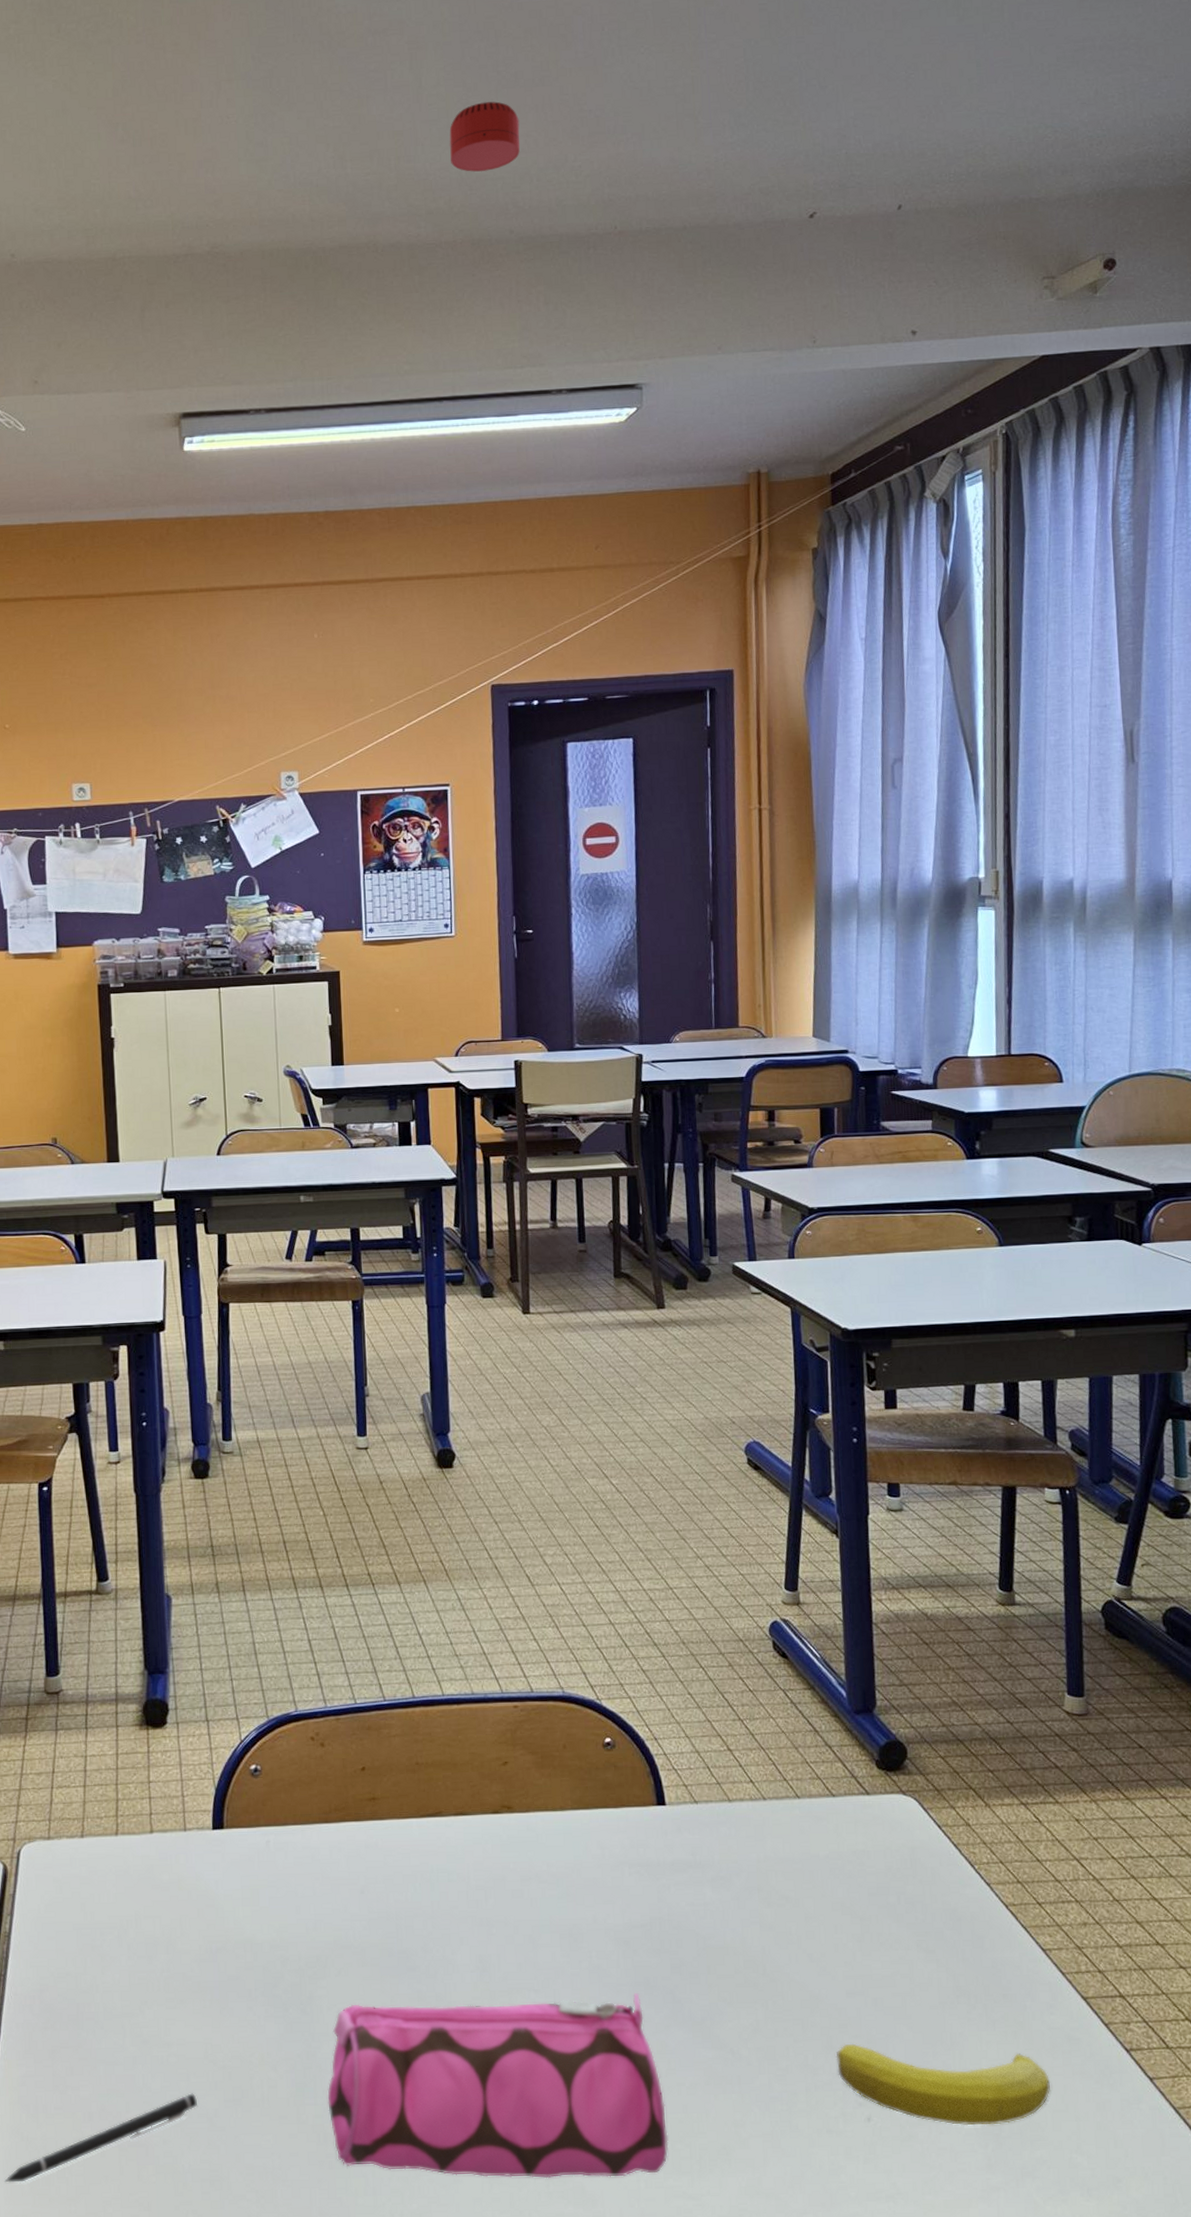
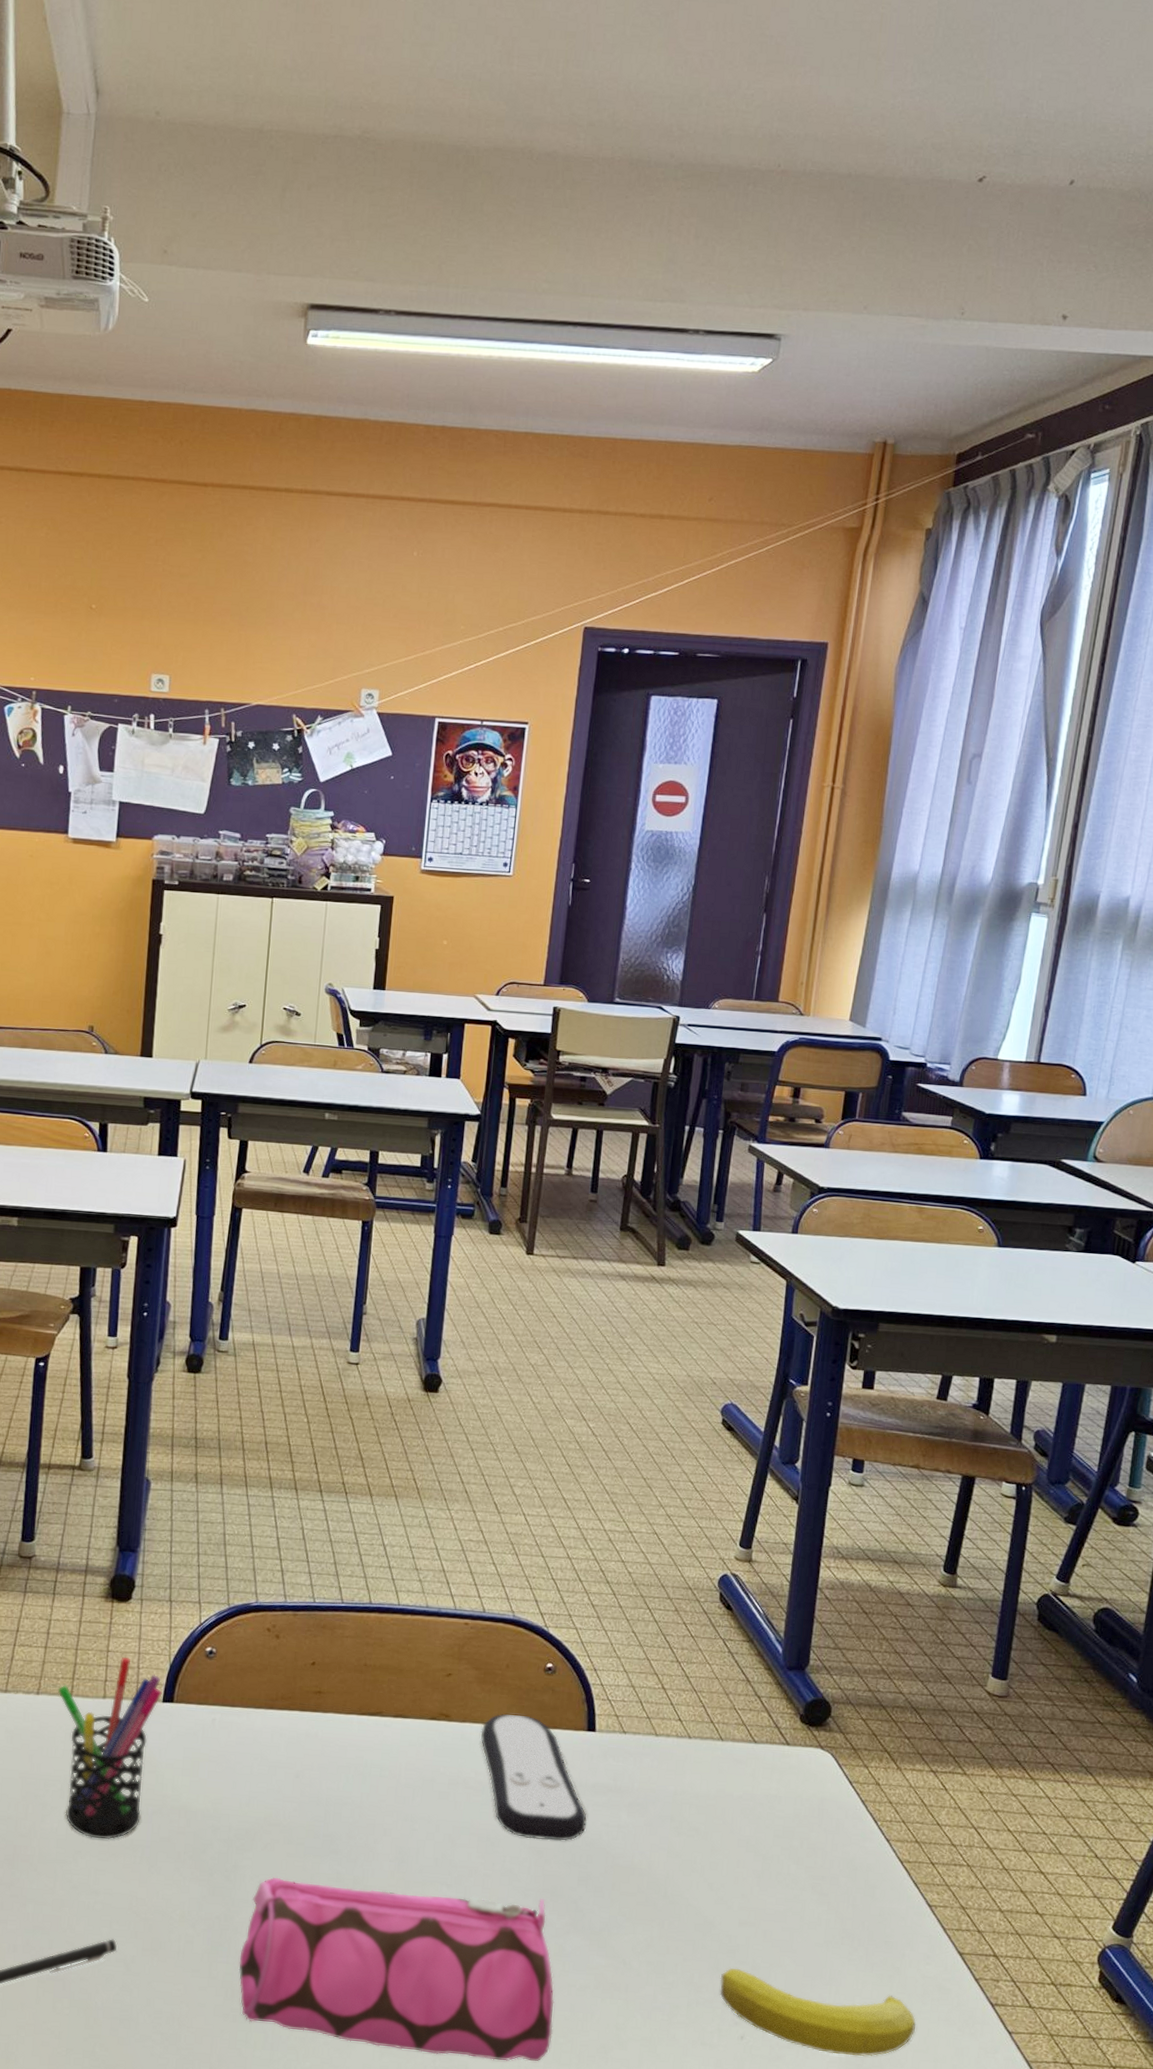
pen holder: none [102,1786,211,1986] -> present [57,1657,162,1840]
smoke detector: present [449,101,520,172] -> none [620,12,697,88]
remote control: none [546,1796,671,1929] -> present [481,1713,587,1841]

